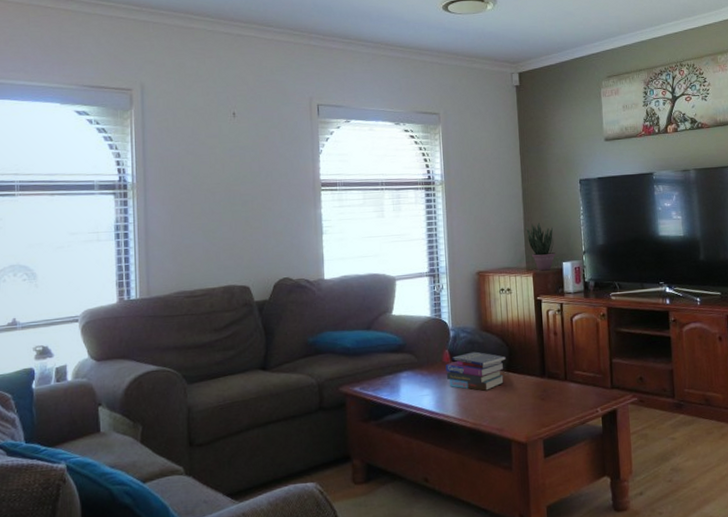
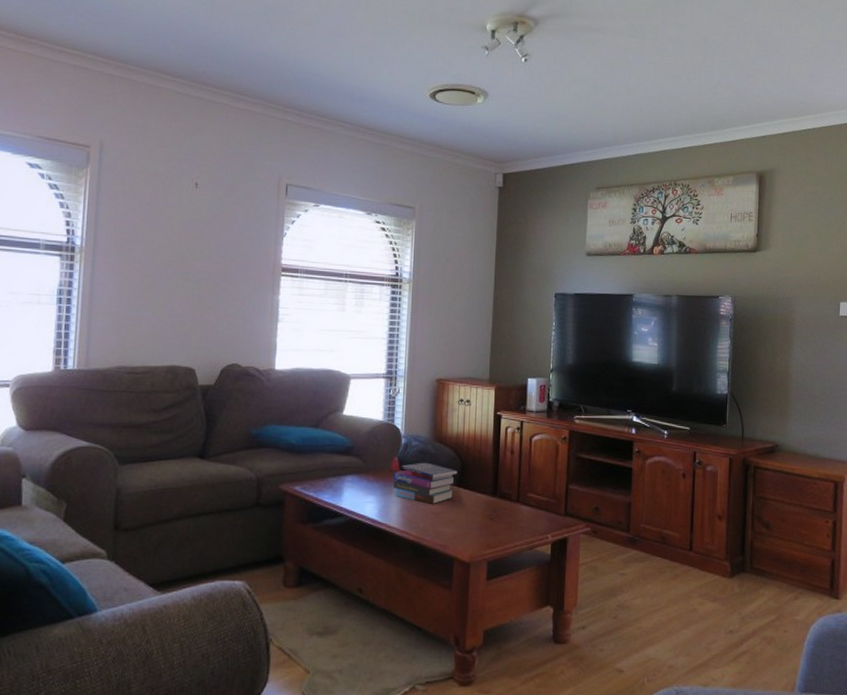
potted plant: present [526,223,556,271] -> none [493,334,521,386]

